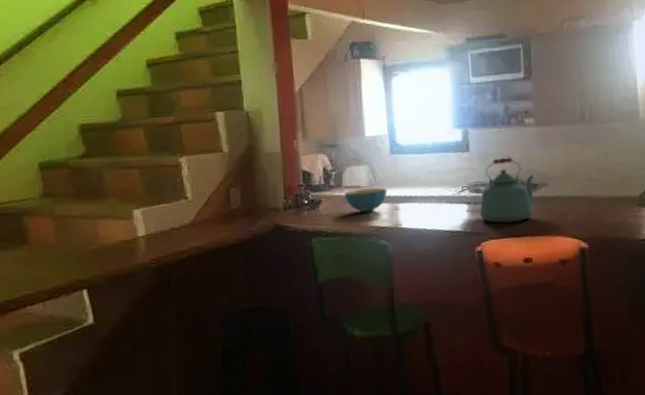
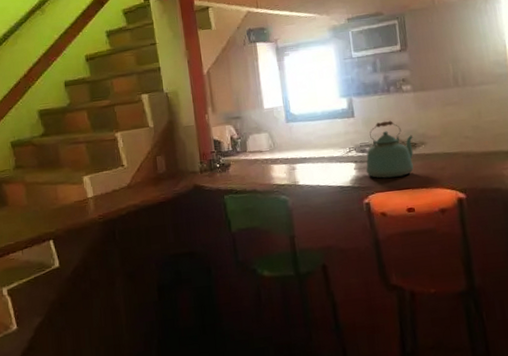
cereal bowl: present [344,187,387,213] -> none [248,151,285,174]

